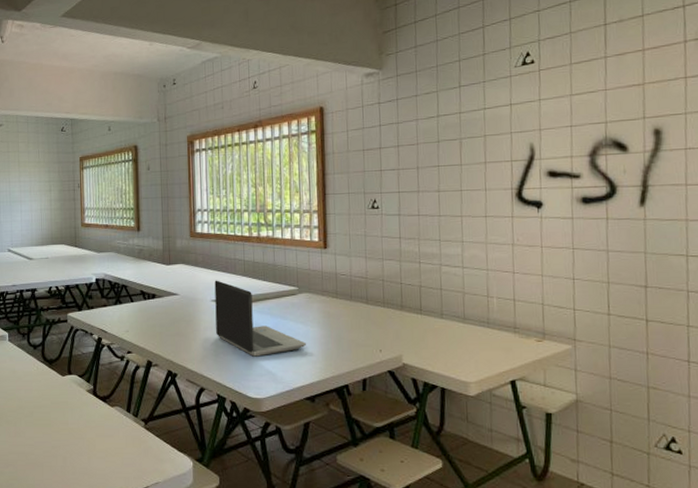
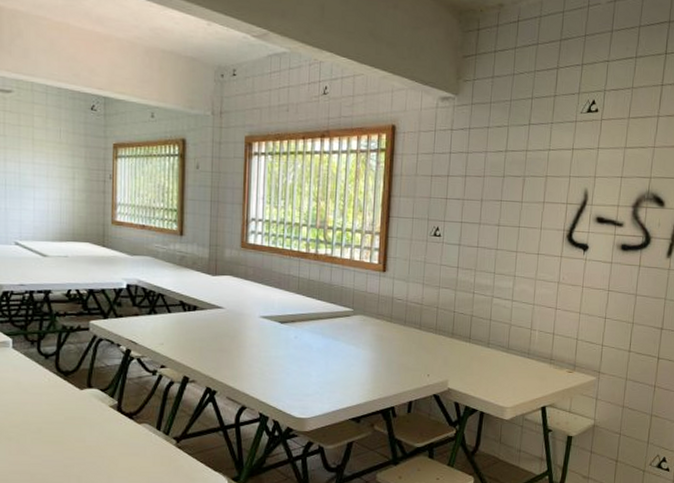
laptop computer: present [214,280,306,357] -> none [263,295,356,377]

